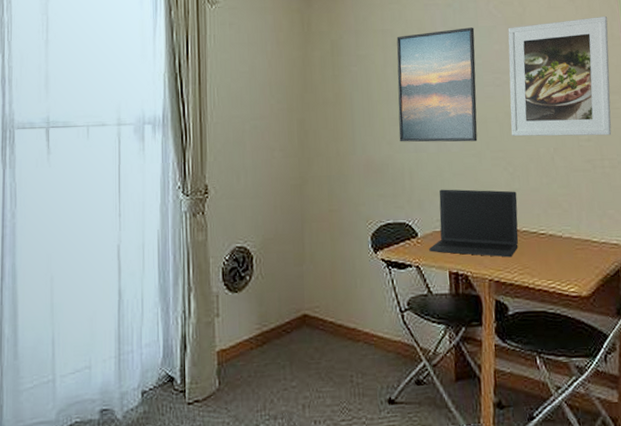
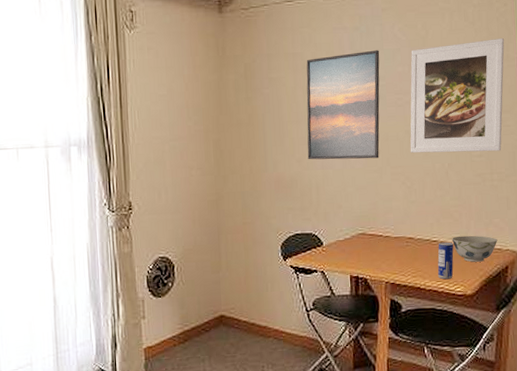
laptop: present [429,189,519,258] -> none [333,202,414,263]
beverage can: none [546,235,566,278] -> present [437,242,454,280]
bowl: none [562,228,614,259] -> present [452,235,498,262]

